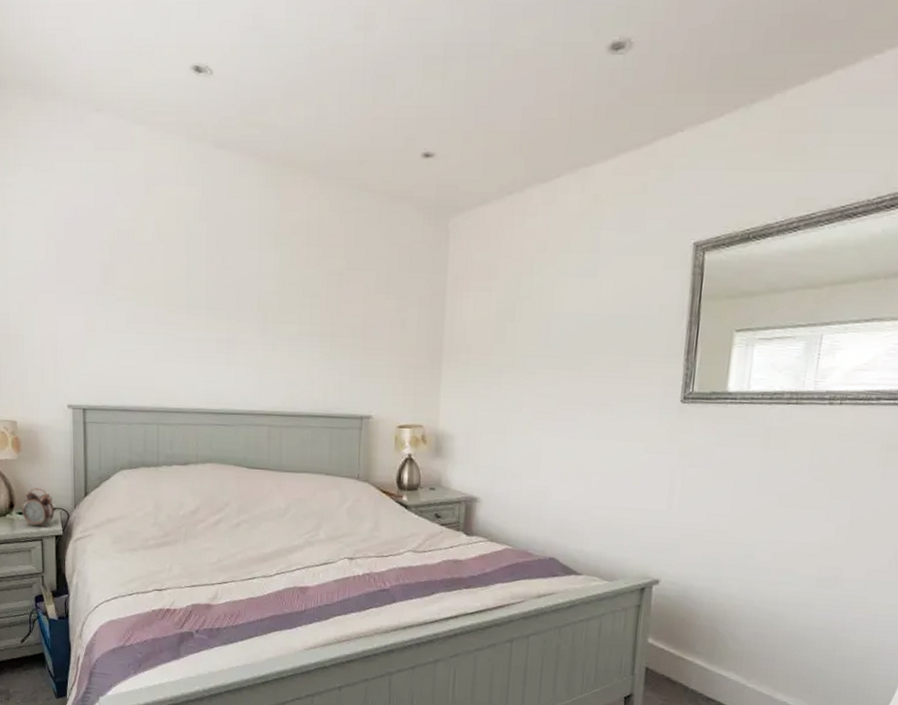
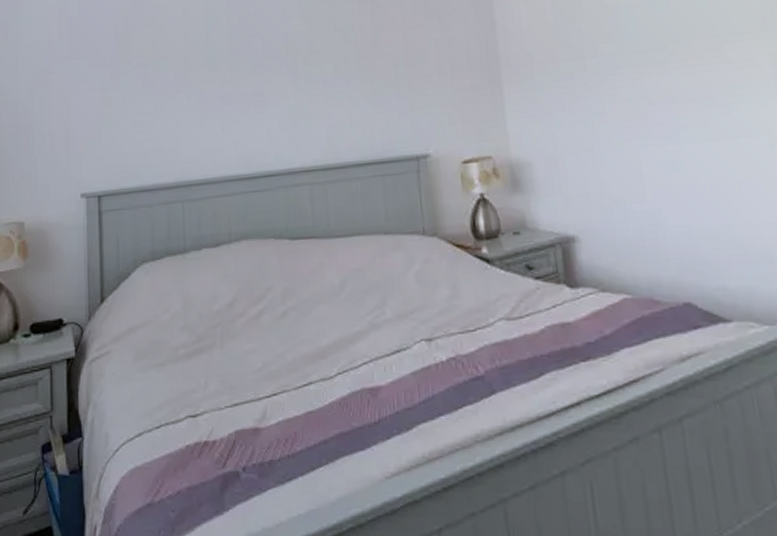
alarm clock: present [21,488,55,527] -> none [27,300,66,351]

